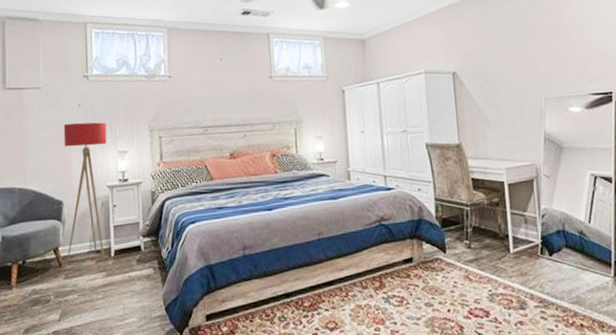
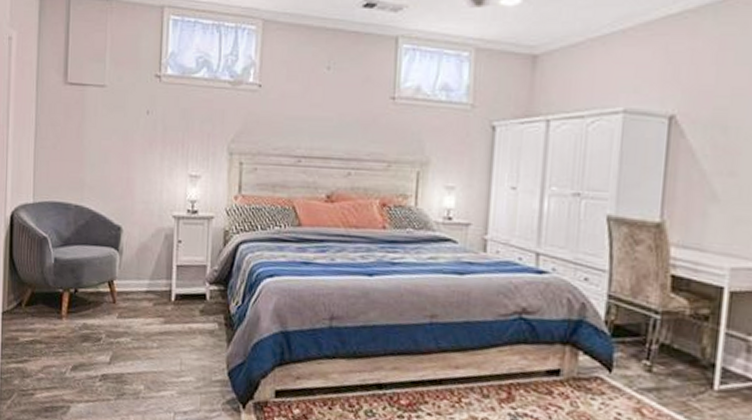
floor lamp: present [63,122,107,262] -> none [122,133,178,301]

